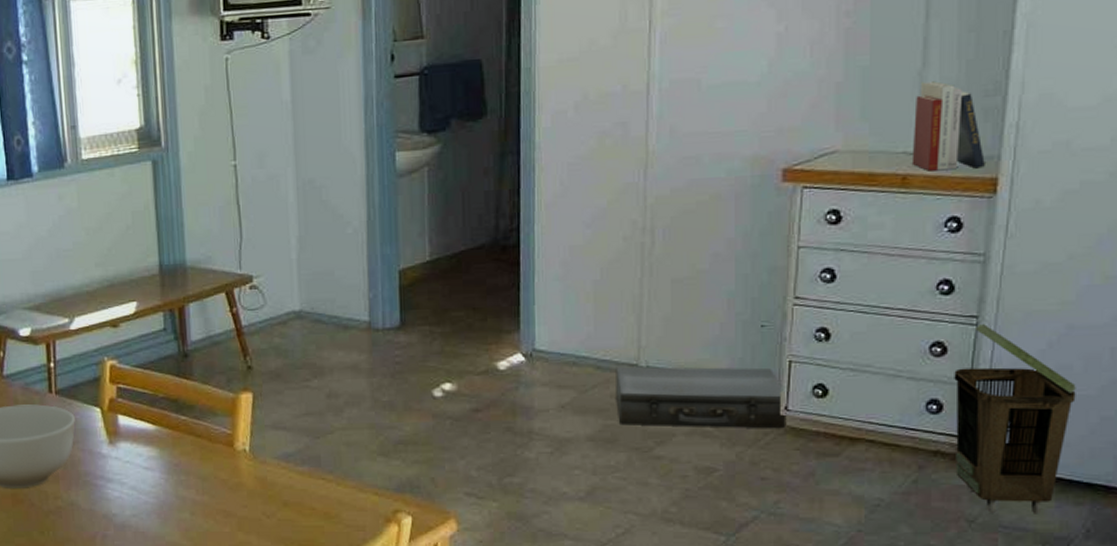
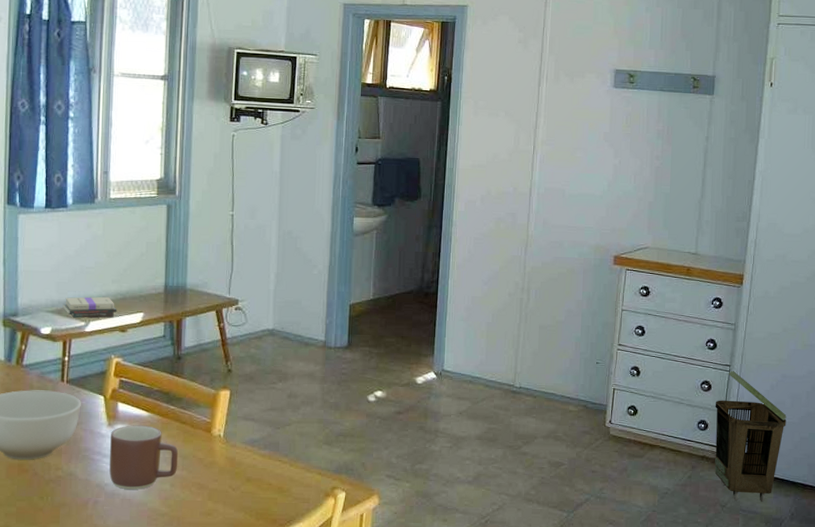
books: none [40,284,105,314] -> present [62,296,117,318]
mug: none [113,441,197,520] -> present [109,425,179,490]
briefcase: present [614,366,787,429] -> none [497,386,611,436]
books: present [911,81,985,171] -> none [693,207,736,267]

